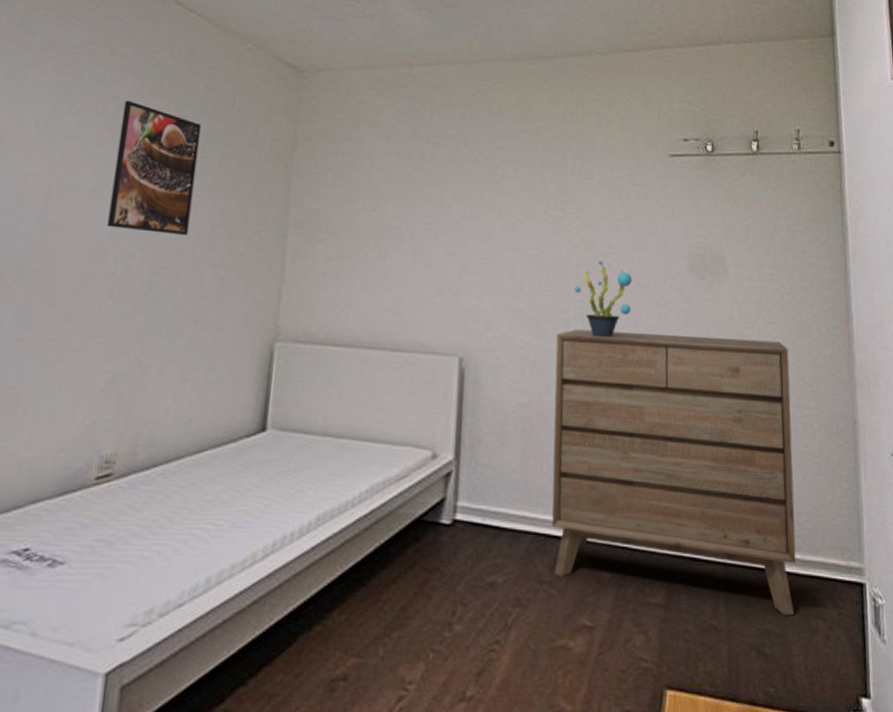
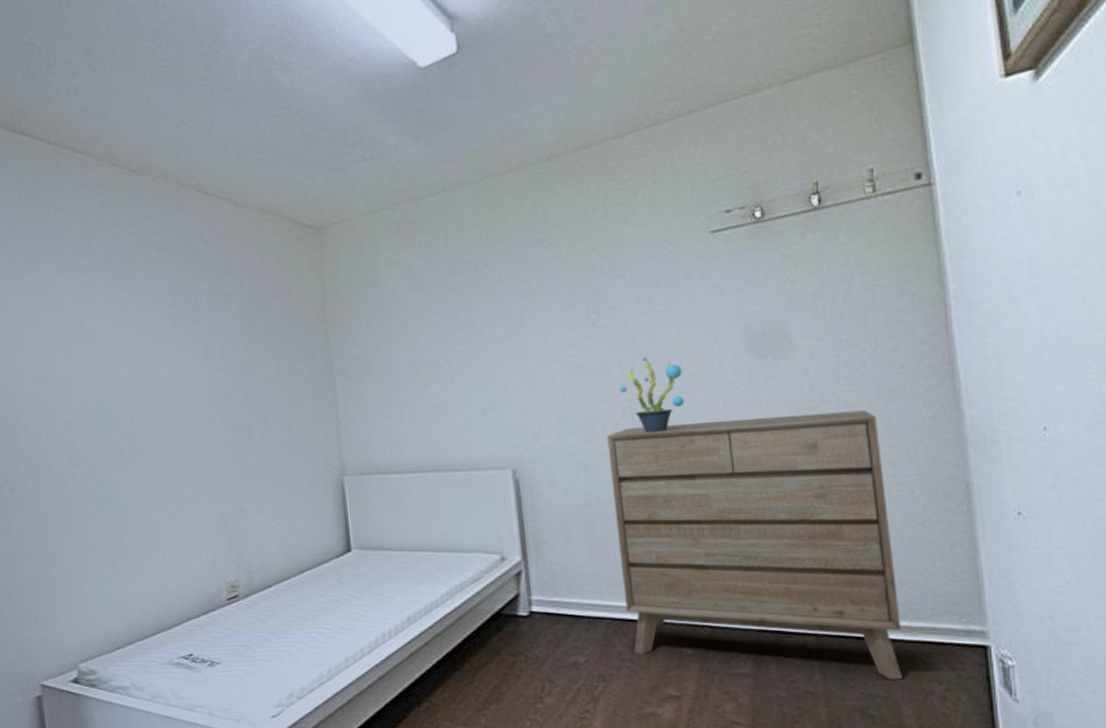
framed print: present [107,101,202,235] -> none [176,289,253,401]

